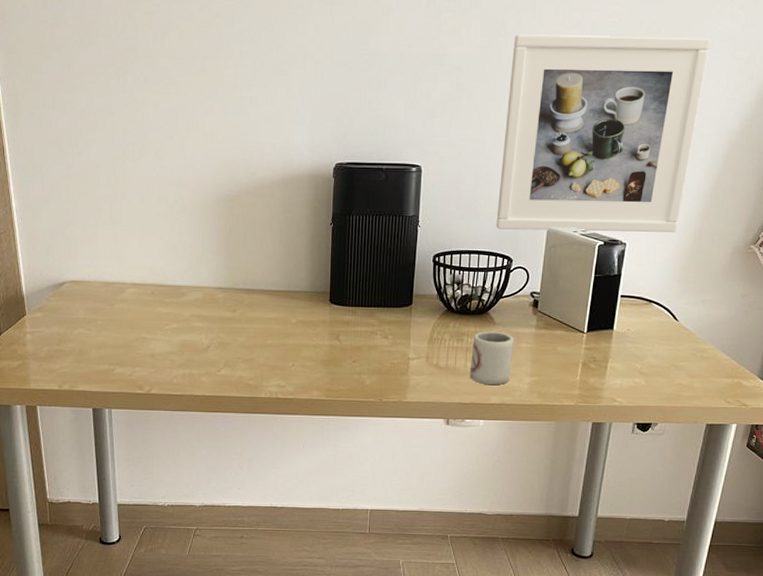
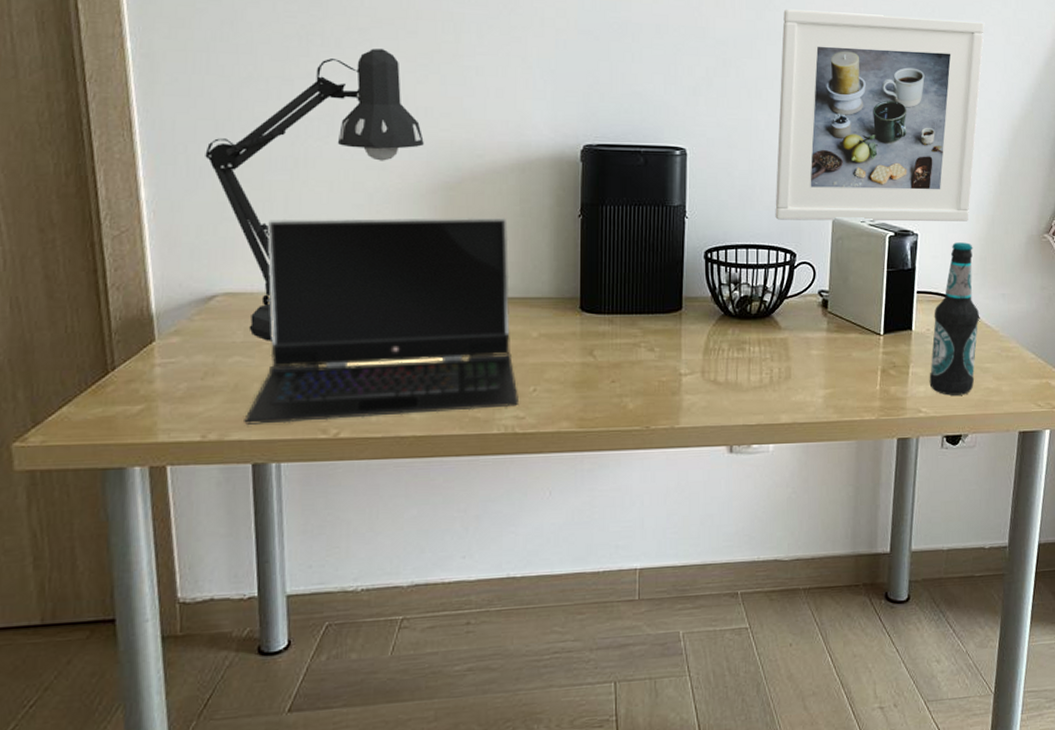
desk lamp: none [54,84,210,317] -> present [205,48,424,340]
laptop computer: none [86,224,281,381] -> present [244,217,518,425]
cup: present [470,331,514,386] -> none [755,337,803,402]
bottle: none [625,252,679,389] -> present [929,242,980,396]

